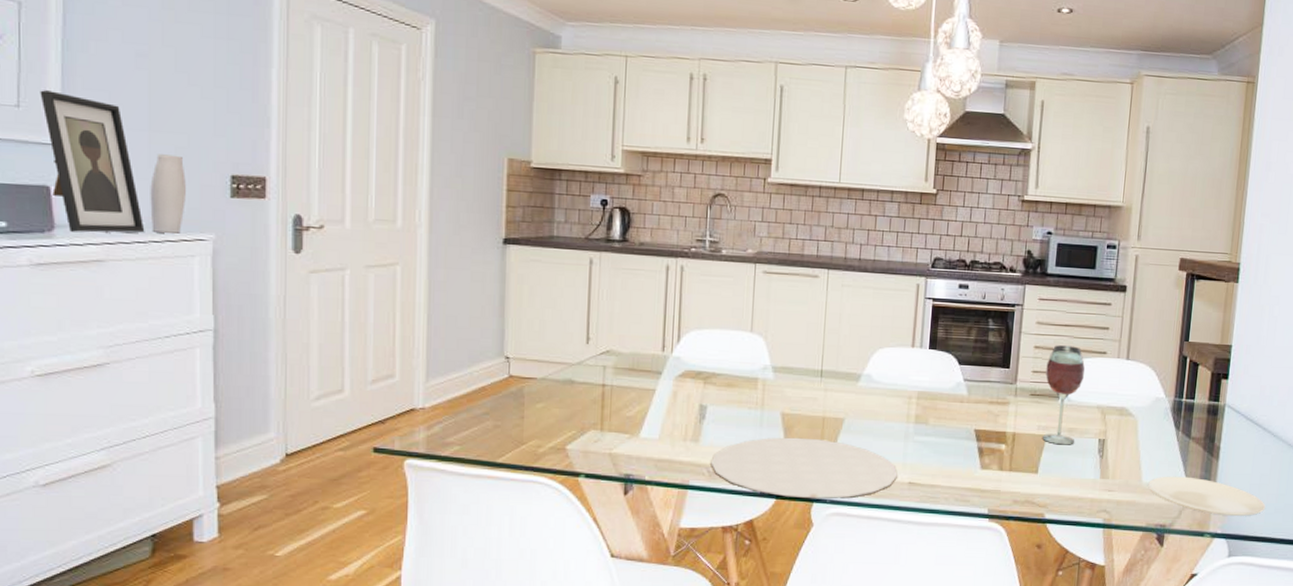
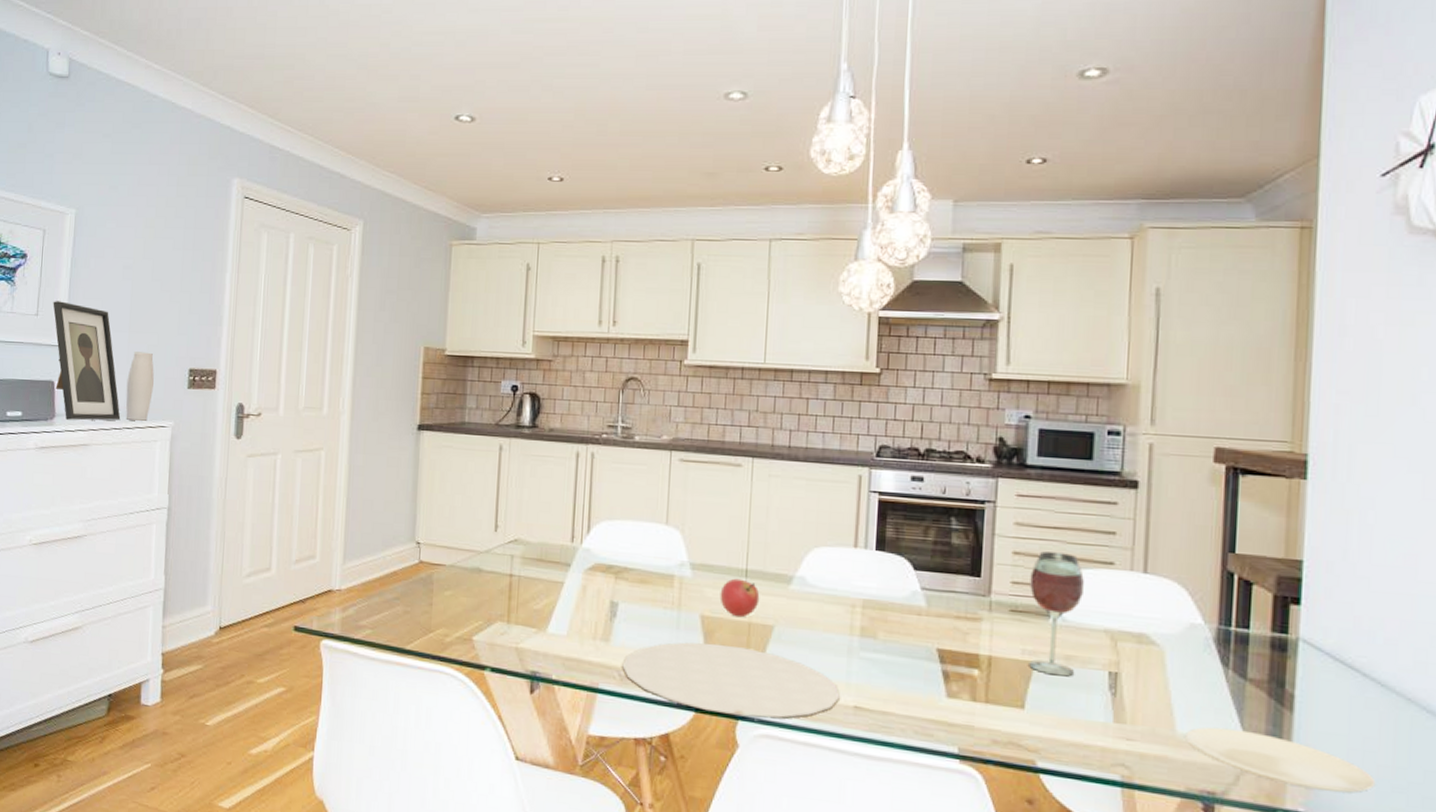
fruit: none [798,378,833,413] -> present [719,578,760,618]

